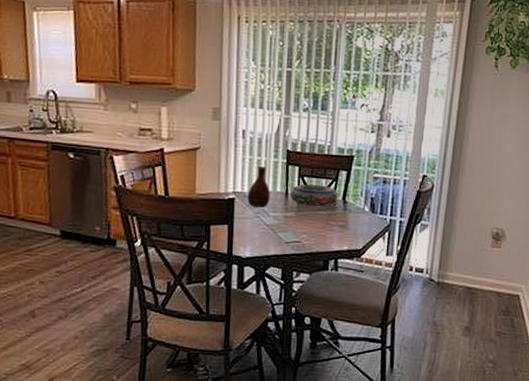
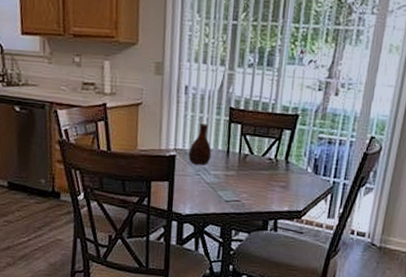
bowl: present [291,184,338,207] -> none [232,143,281,166]

